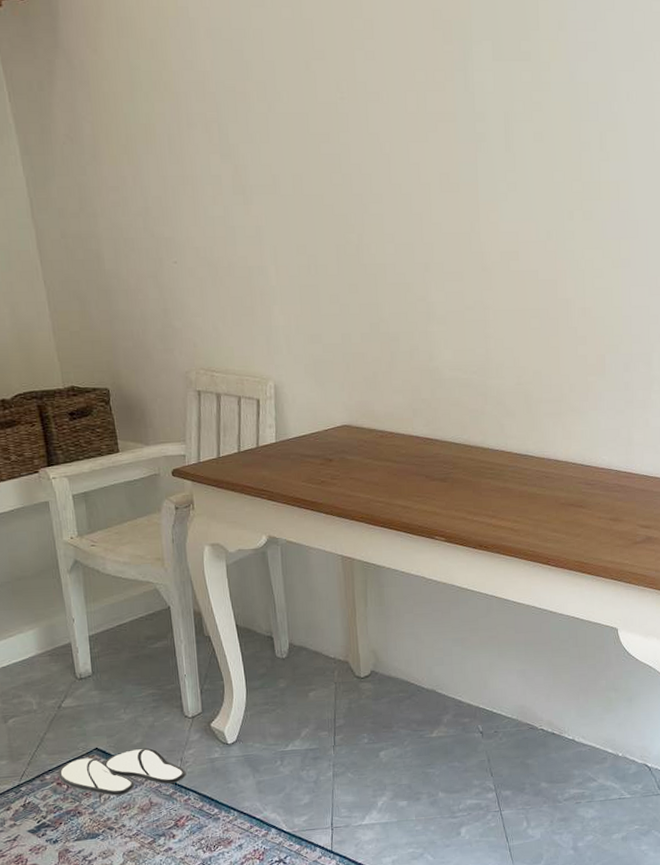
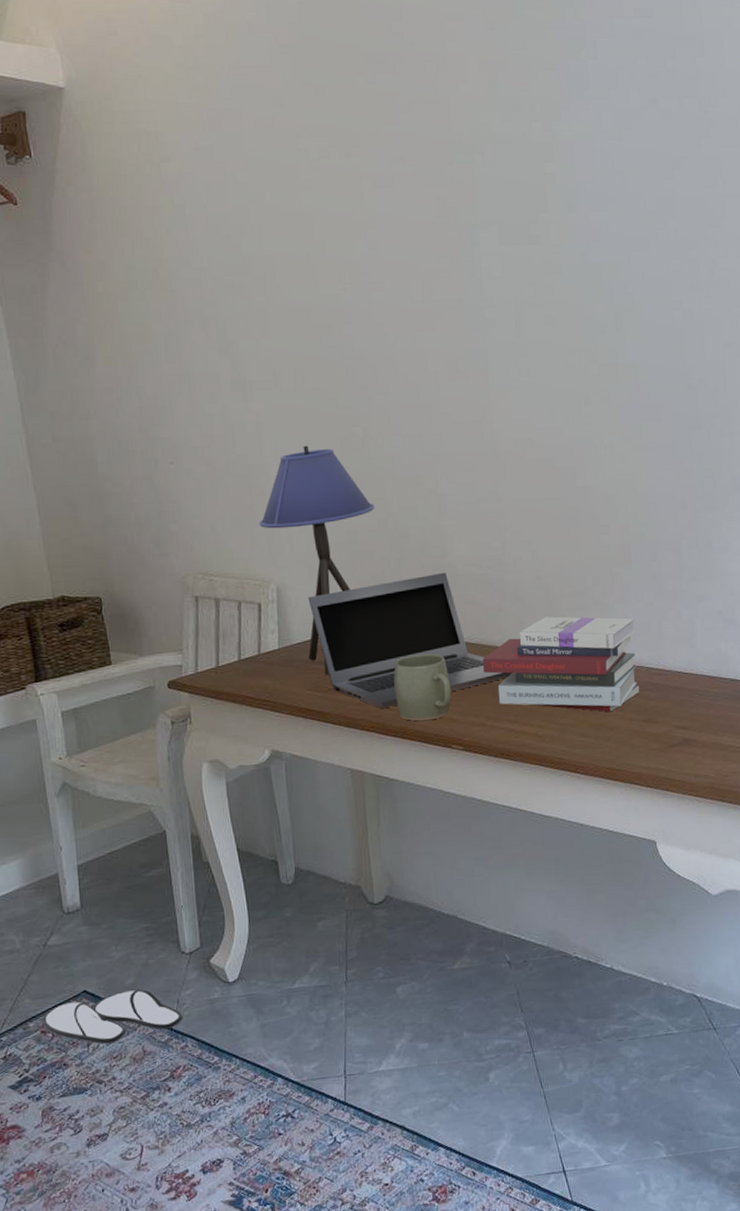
table lamp: none [258,250,368,468] -> present [259,445,375,675]
laptop: none [303,375,493,501] -> present [308,572,513,709]
mug: none [382,451,436,514] -> present [393,653,452,722]
books: none [465,420,609,511] -> present [483,616,640,712]

